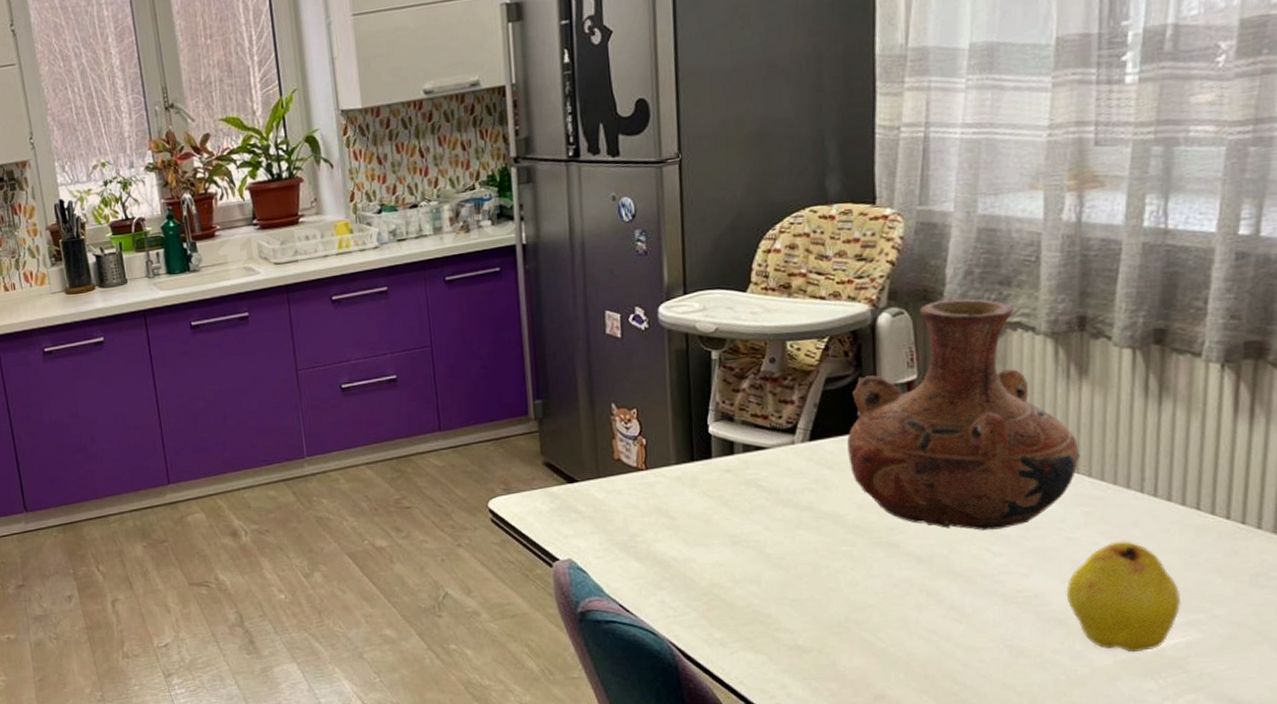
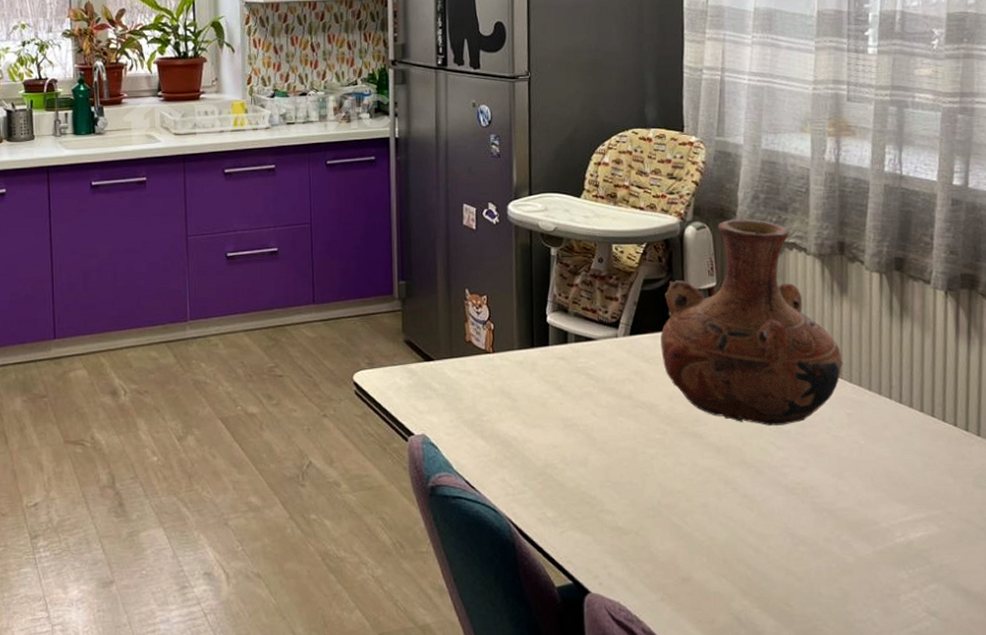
fruit: present [1067,540,1182,653] -> none [836,441,924,544]

